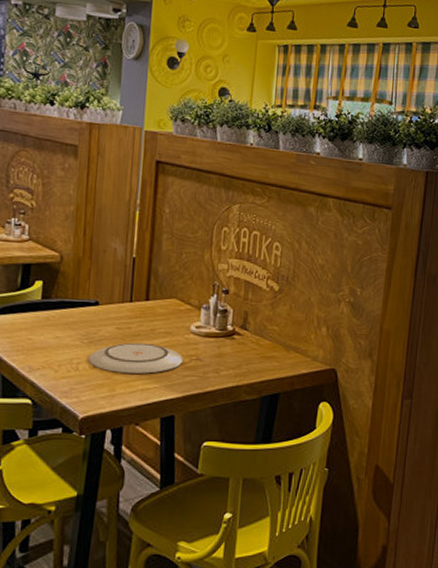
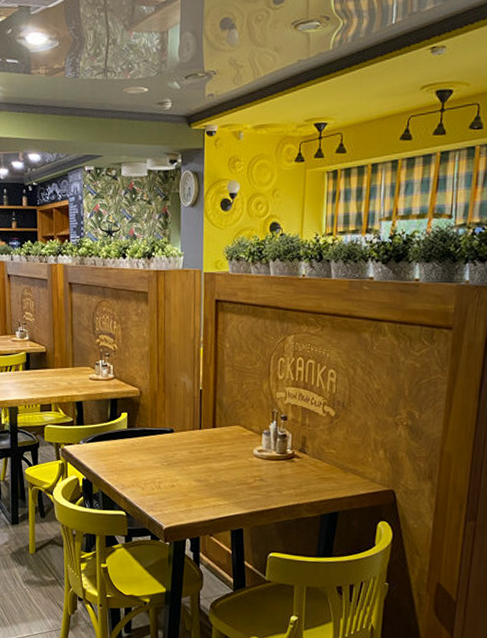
plate: present [88,342,183,374] -> none [167,464,248,492]

